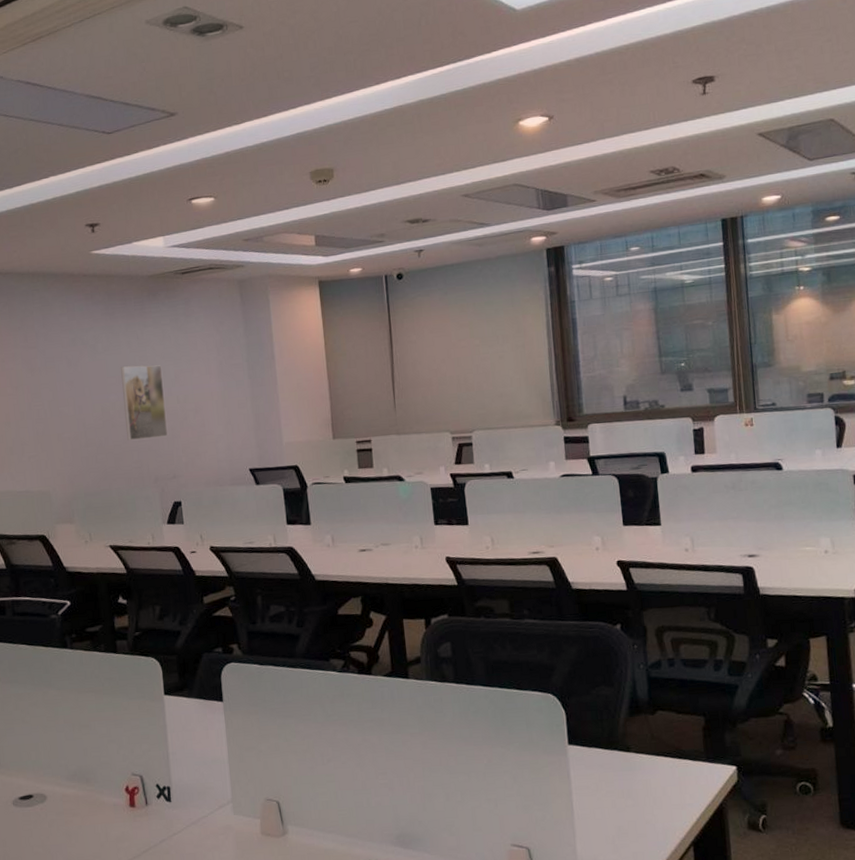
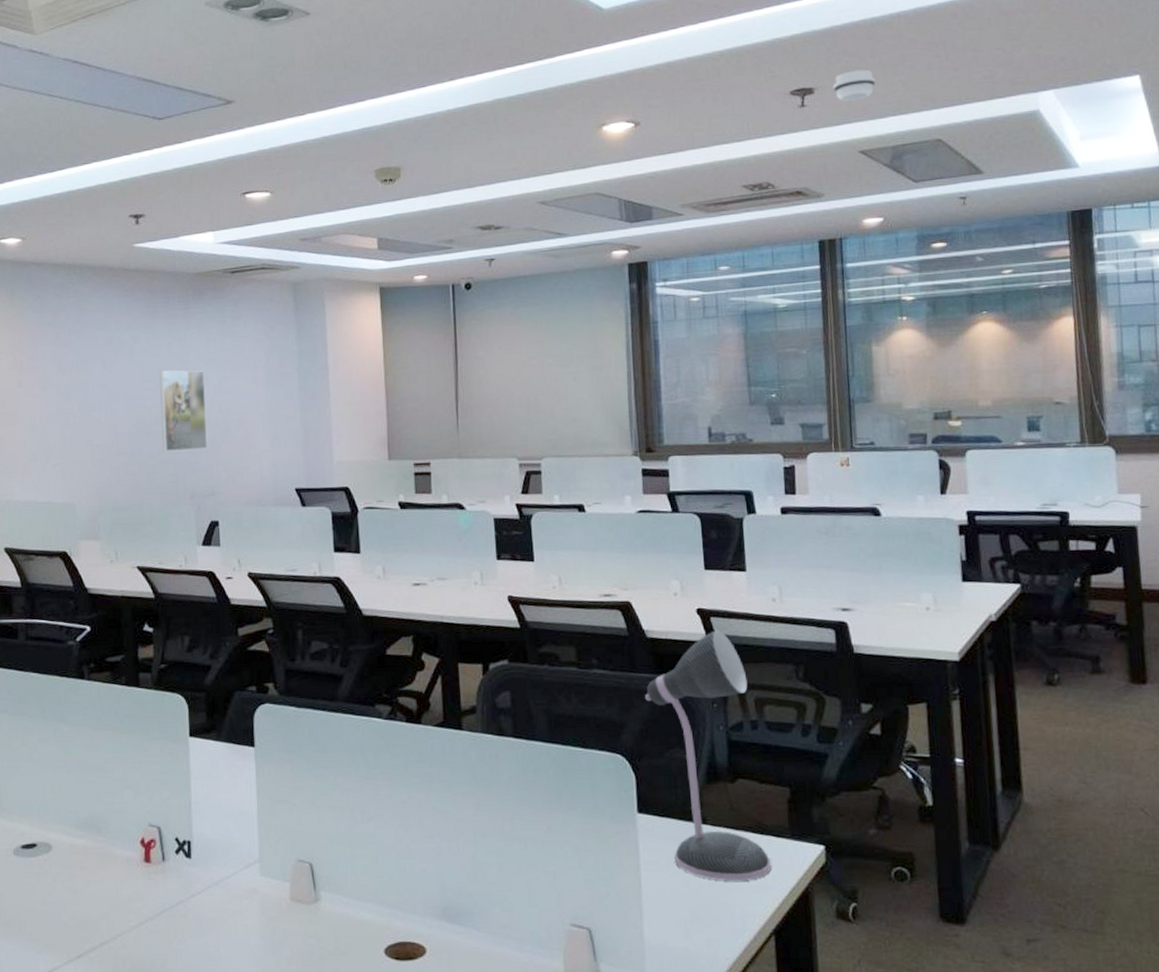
desk lamp: none [572,579,690,801] -> present [645,630,772,881]
smoke detector: none [732,56,772,88] -> present [833,69,876,102]

